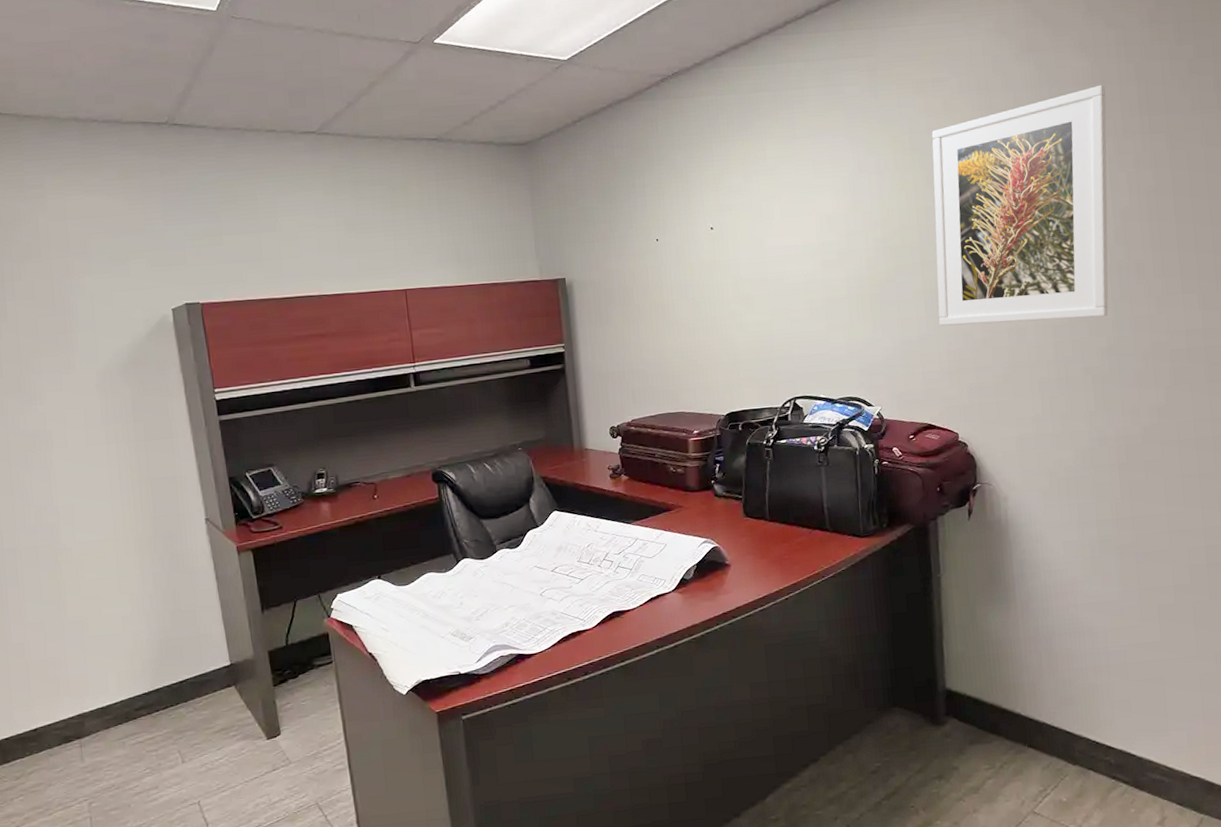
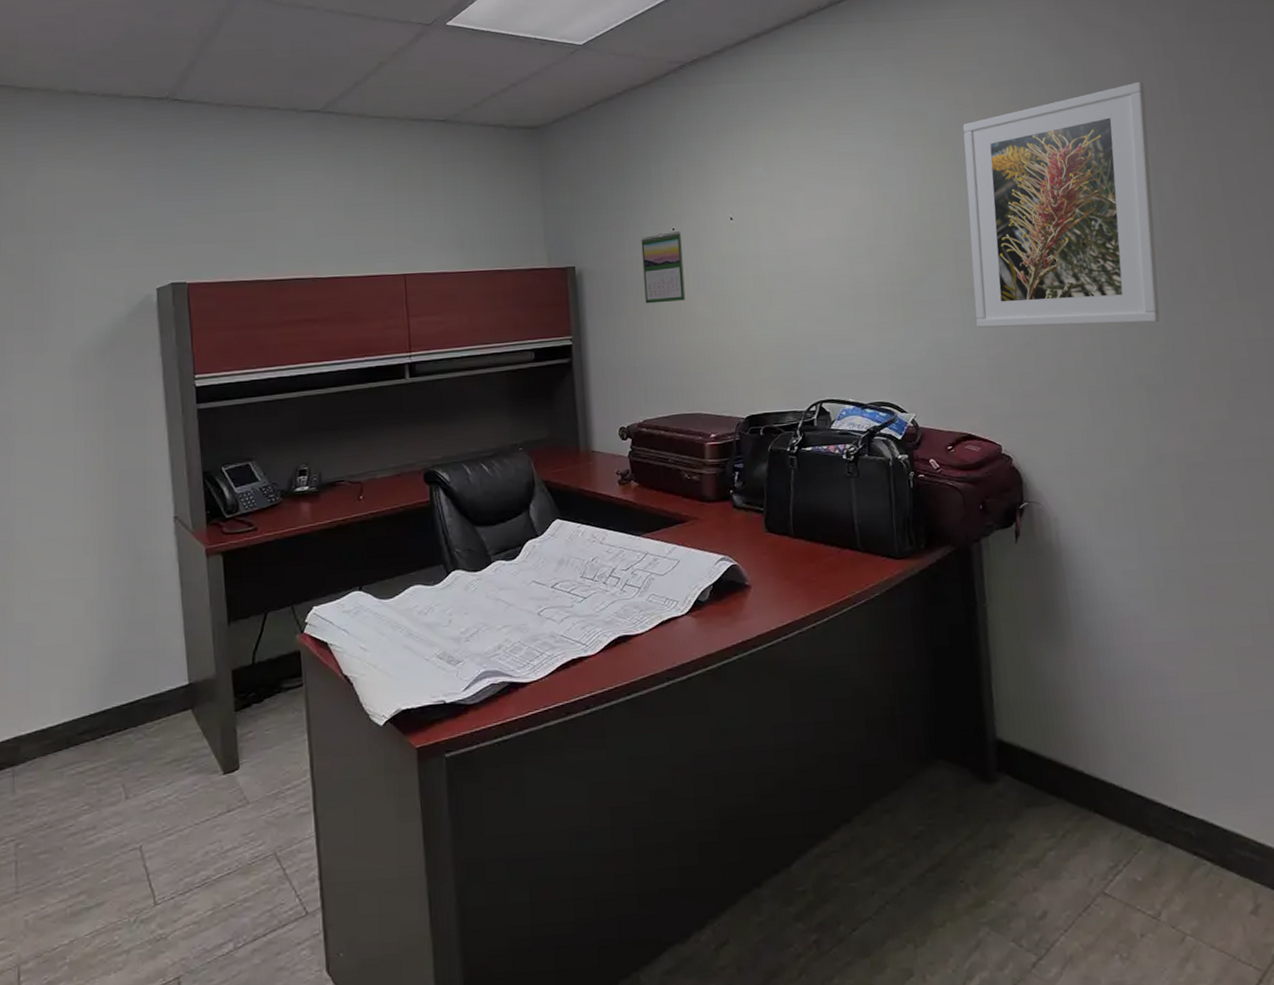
calendar: none [627,241,670,312] -> present [641,230,686,304]

